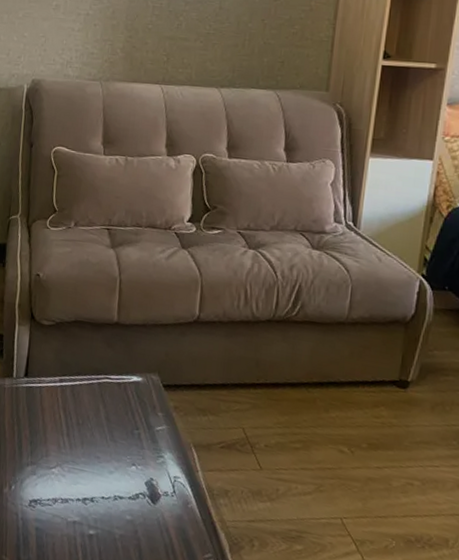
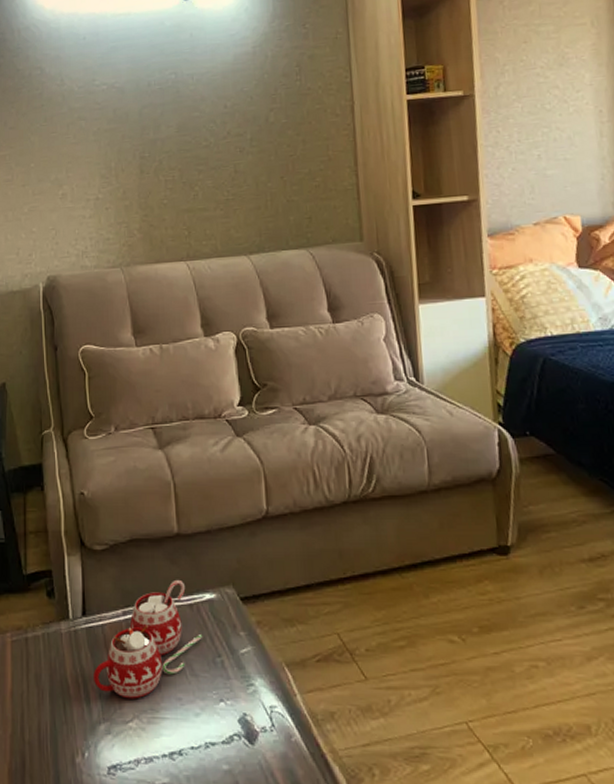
mug: none [27,360,126,452] -> present [94,579,203,699]

